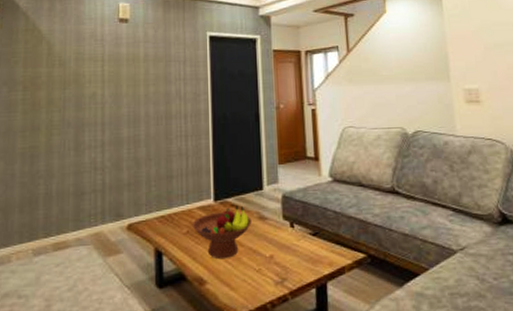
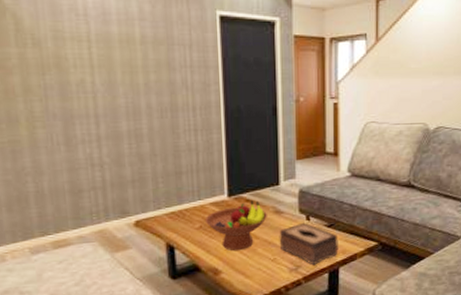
tissue box: none [263,229,325,279] -> present [279,222,339,266]

